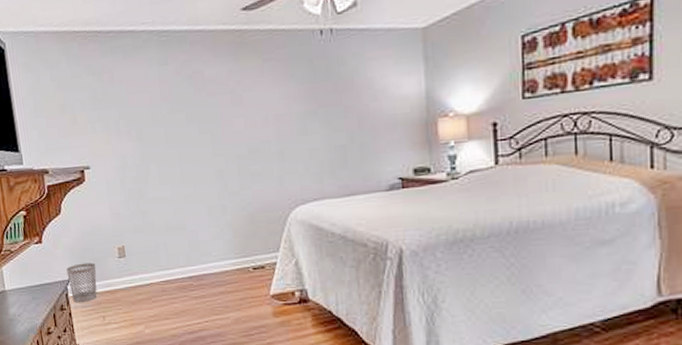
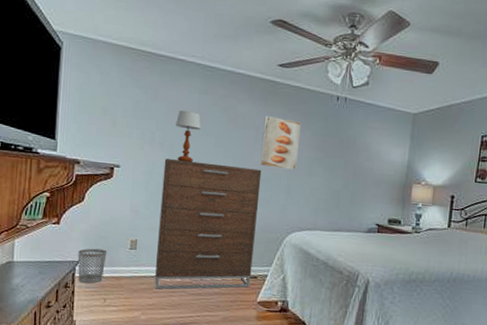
dresser: none [135,139,259,298] -> present [155,159,262,290]
table lamp: none [139,88,169,149] -> present [176,110,202,163]
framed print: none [237,71,287,134] -> present [260,116,301,170]

